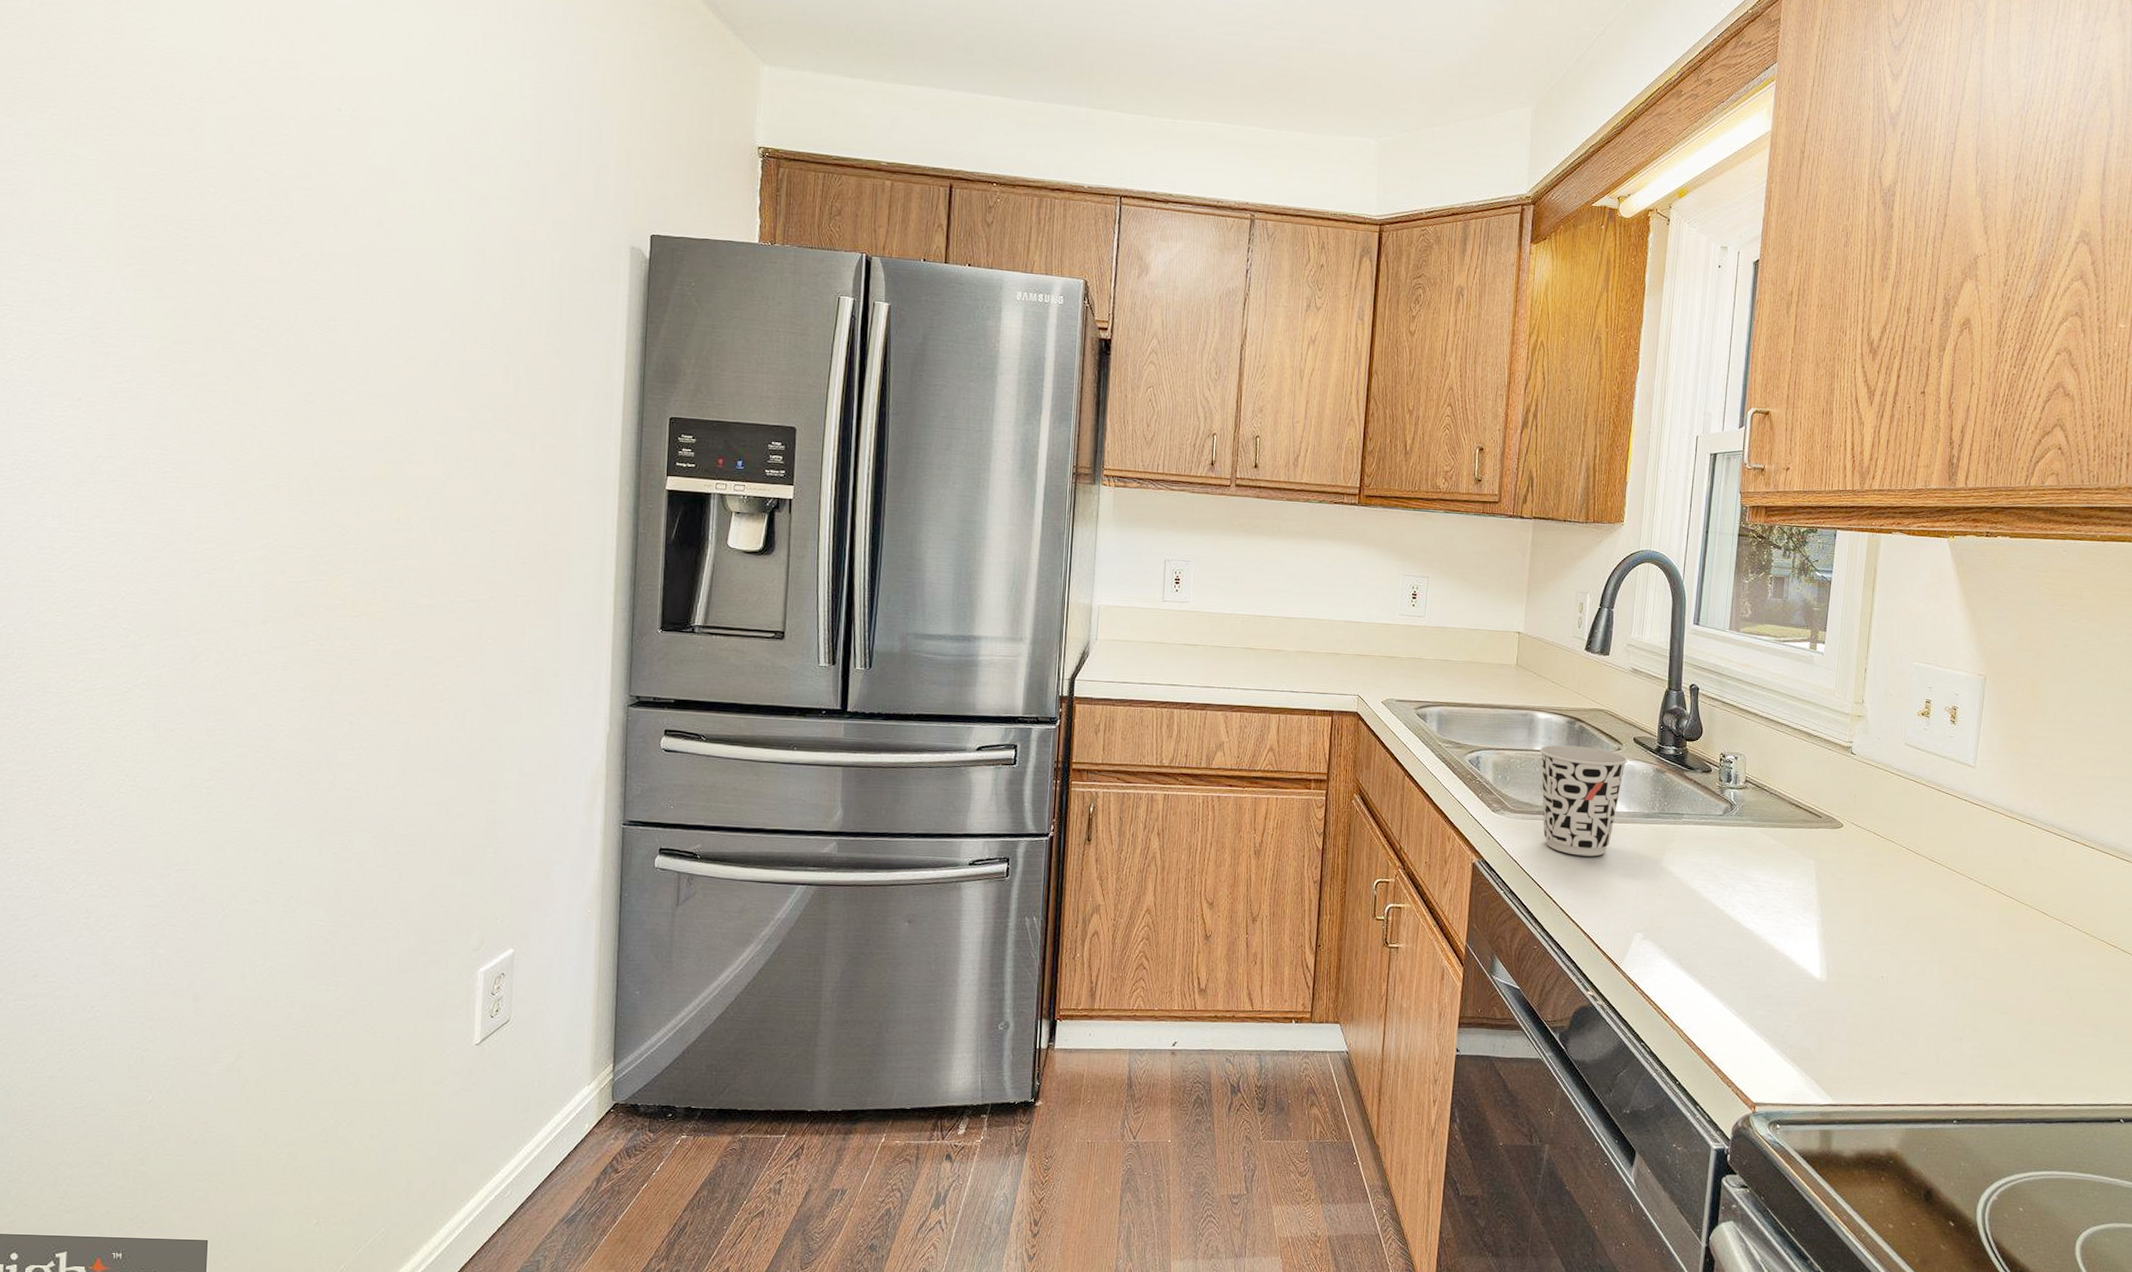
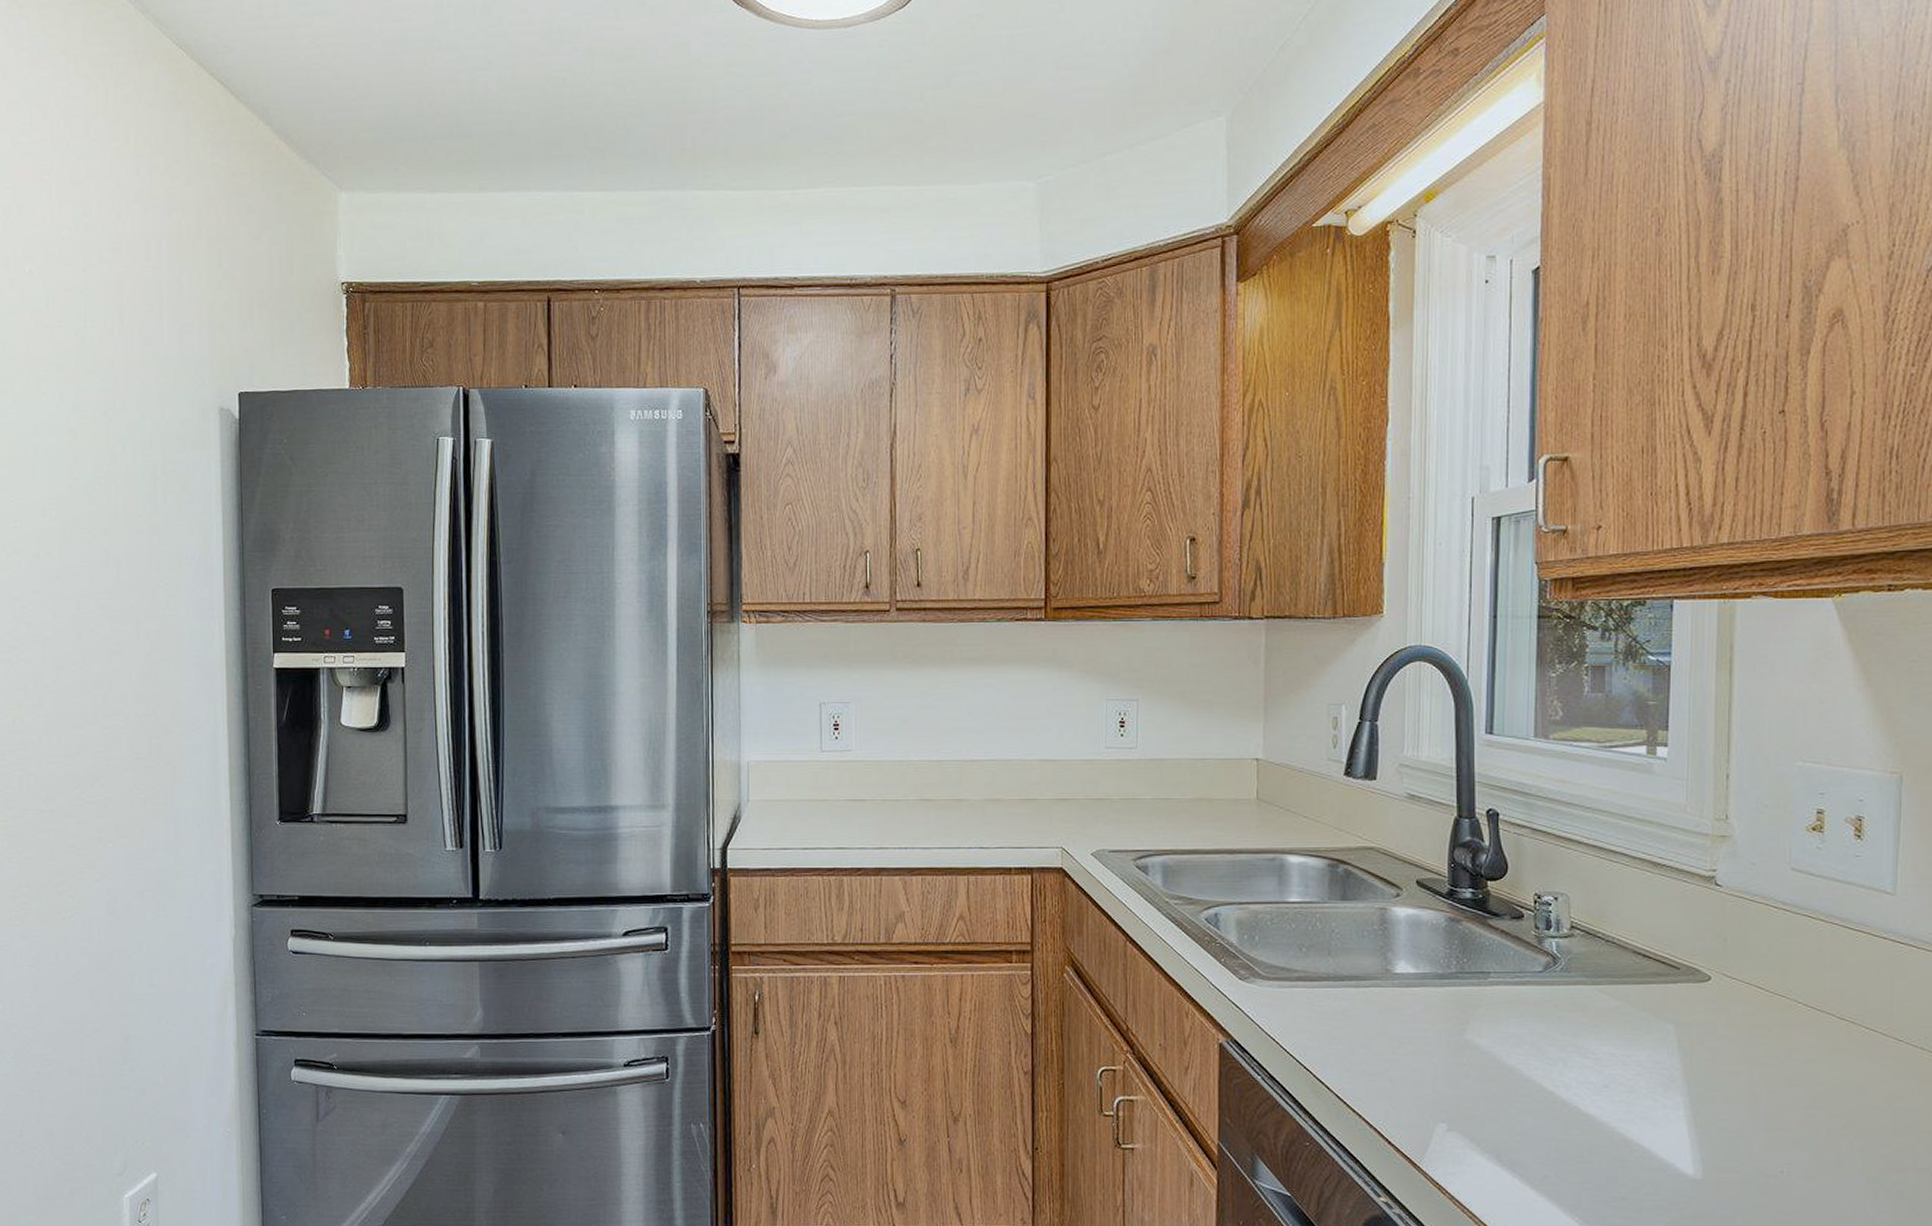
cup: present [1540,744,1627,857] -> none [1295,894,1410,1030]

